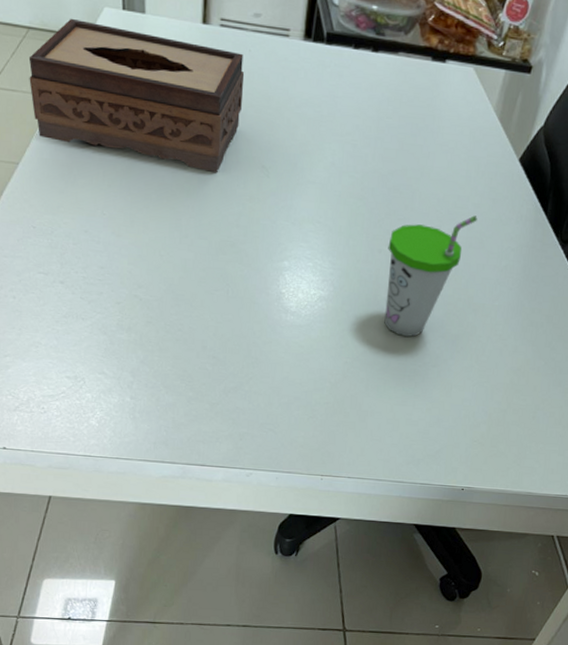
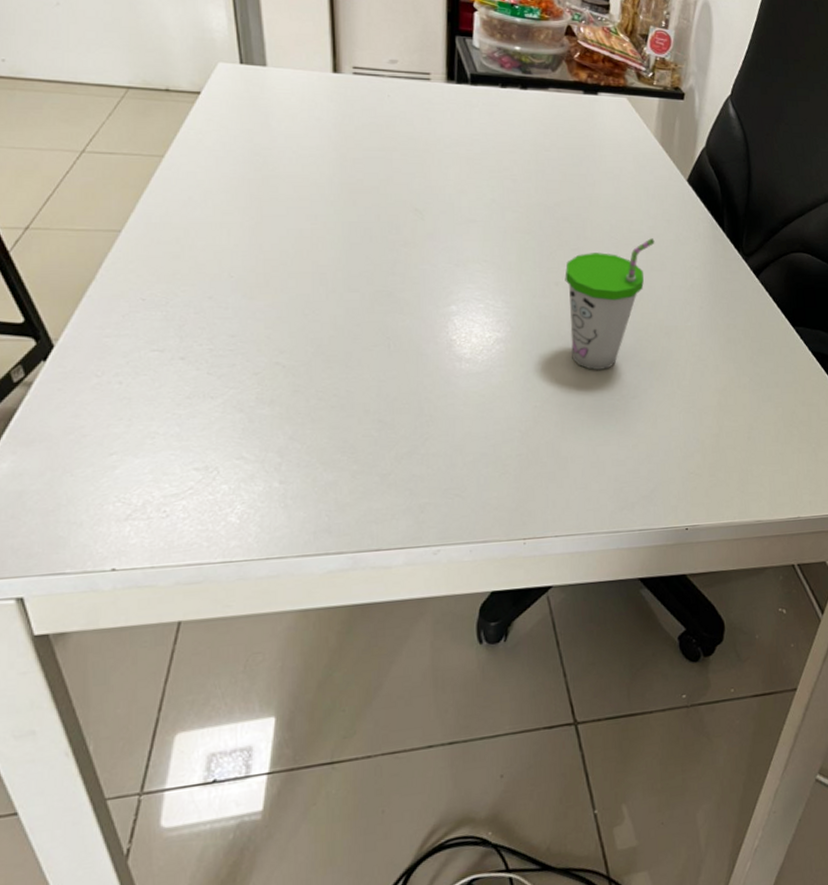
tissue box: present [28,18,245,172] -> none [129,75,386,220]

